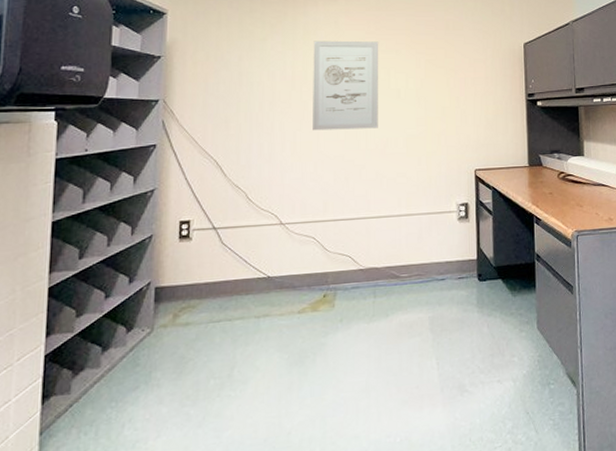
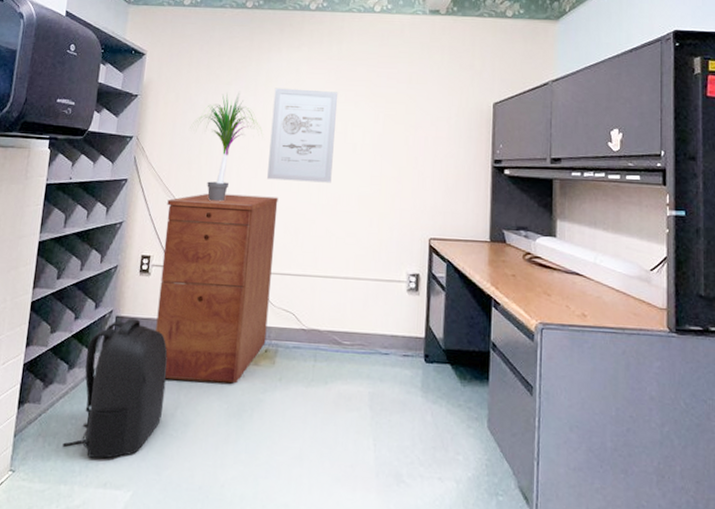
backpack: none [102,286,219,438] -> present [62,317,168,459]
filing cabinet: none [203,147,326,341] -> present [155,193,279,384]
potted plant: none [224,47,304,158] -> present [190,92,262,202]

